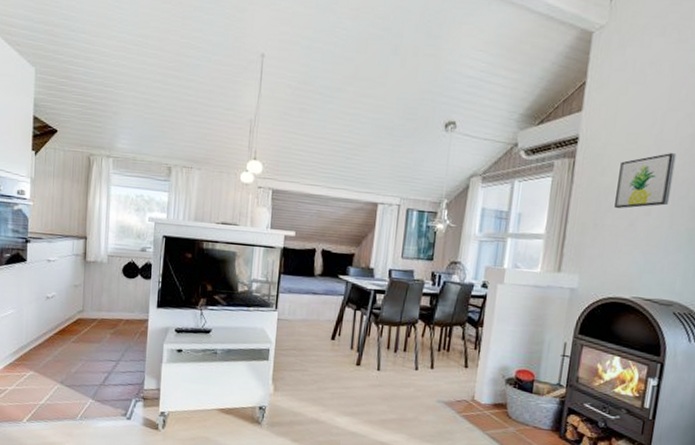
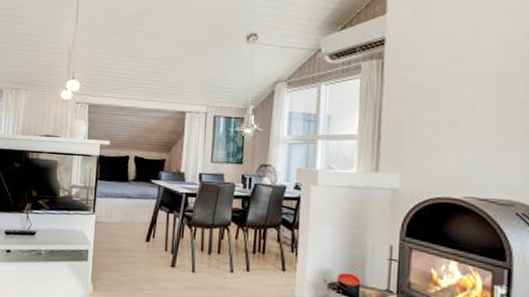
wall art: present [615,153,677,209] -> none [432,48,498,107]

